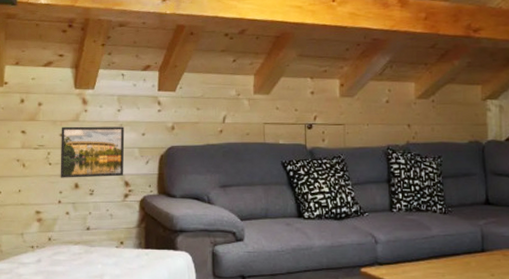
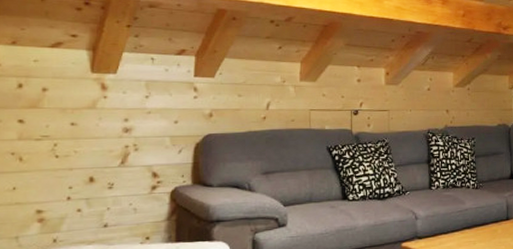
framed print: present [60,126,125,178] -> none [70,114,153,172]

